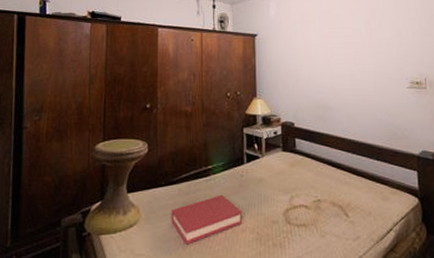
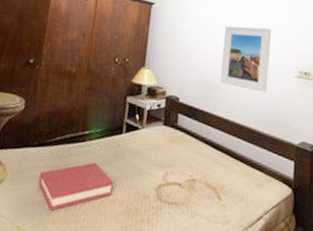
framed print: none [330,43,381,107] -> present [220,26,271,93]

